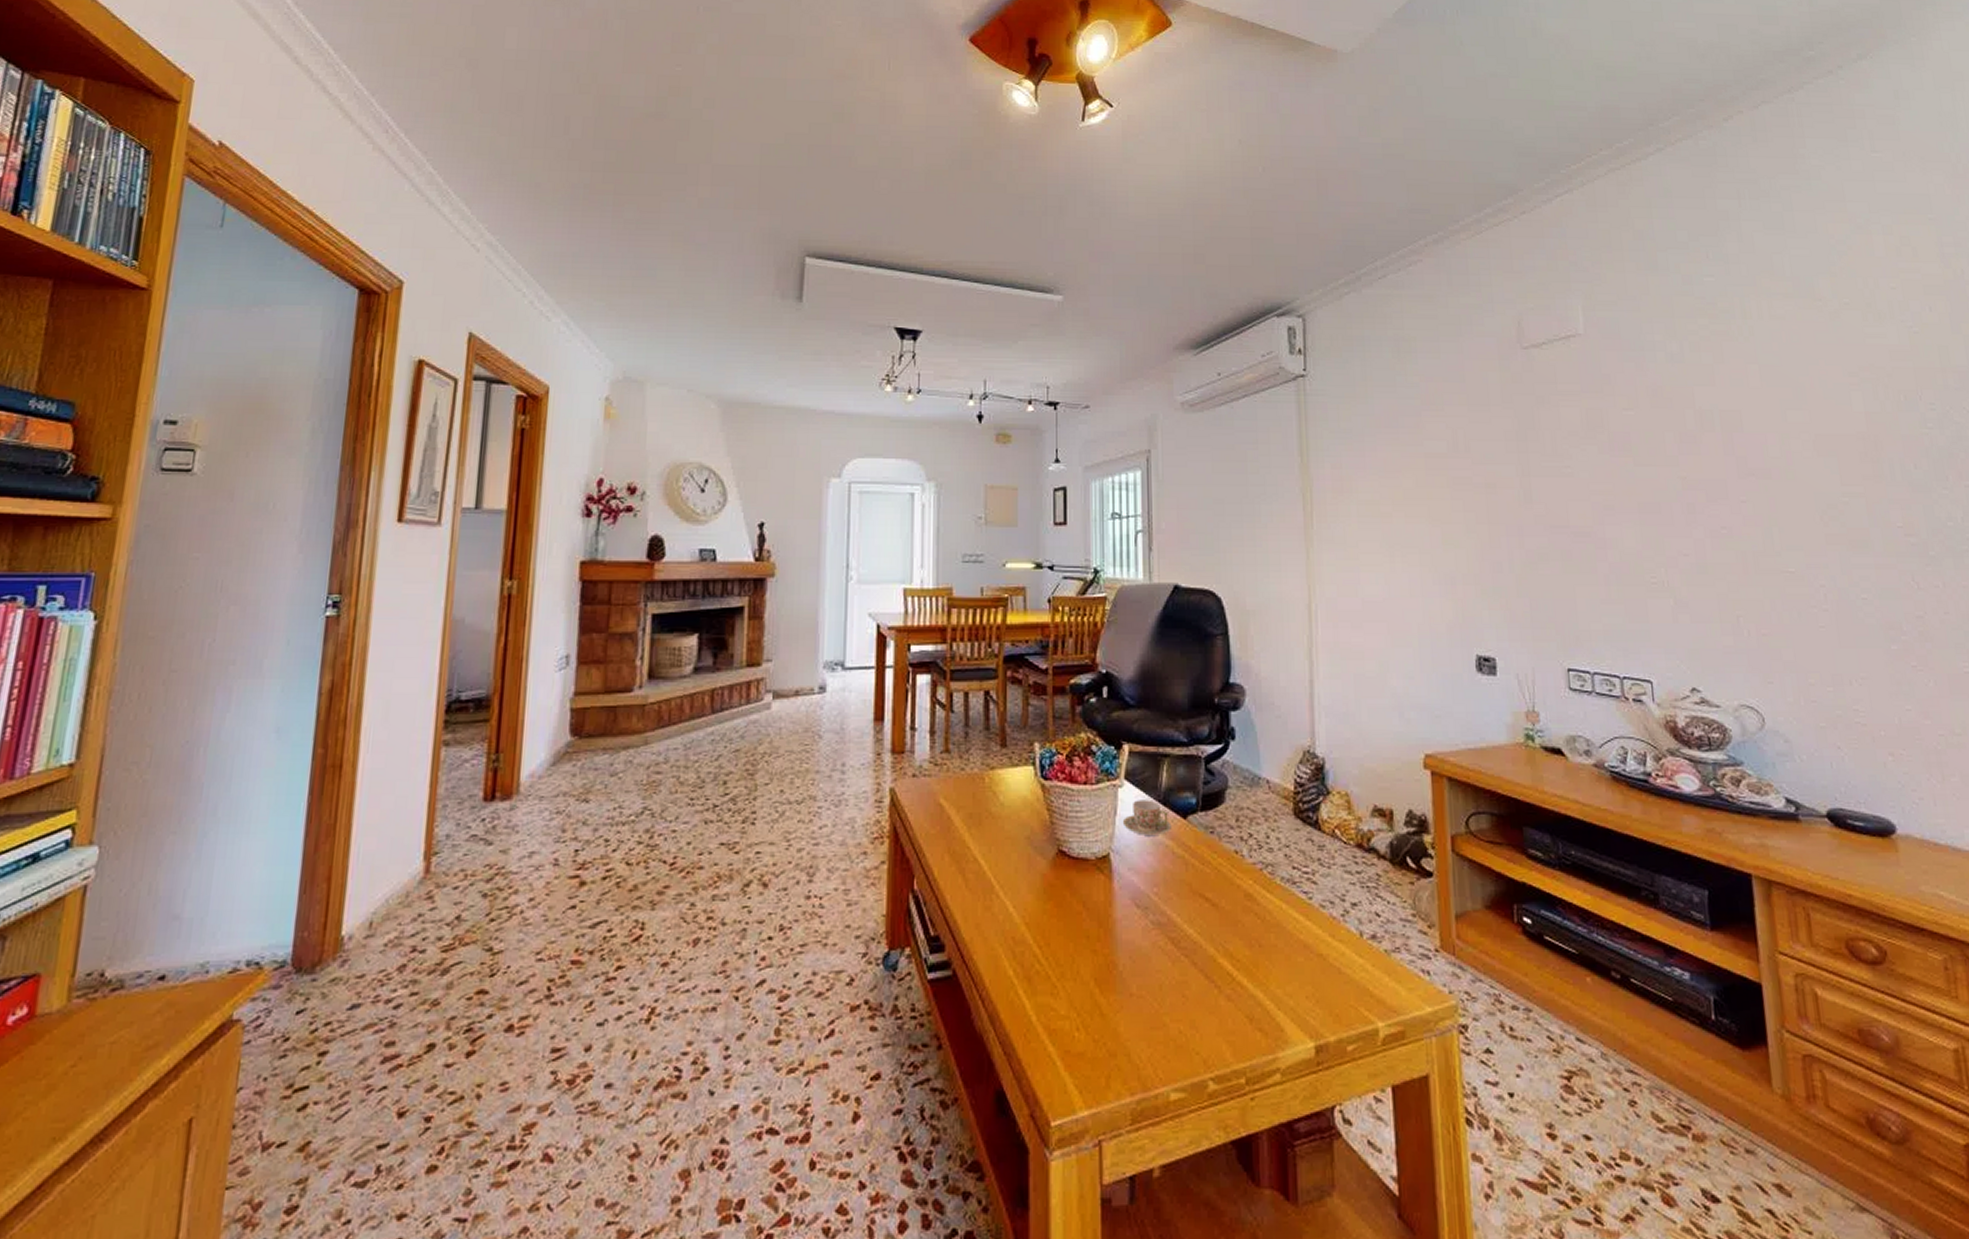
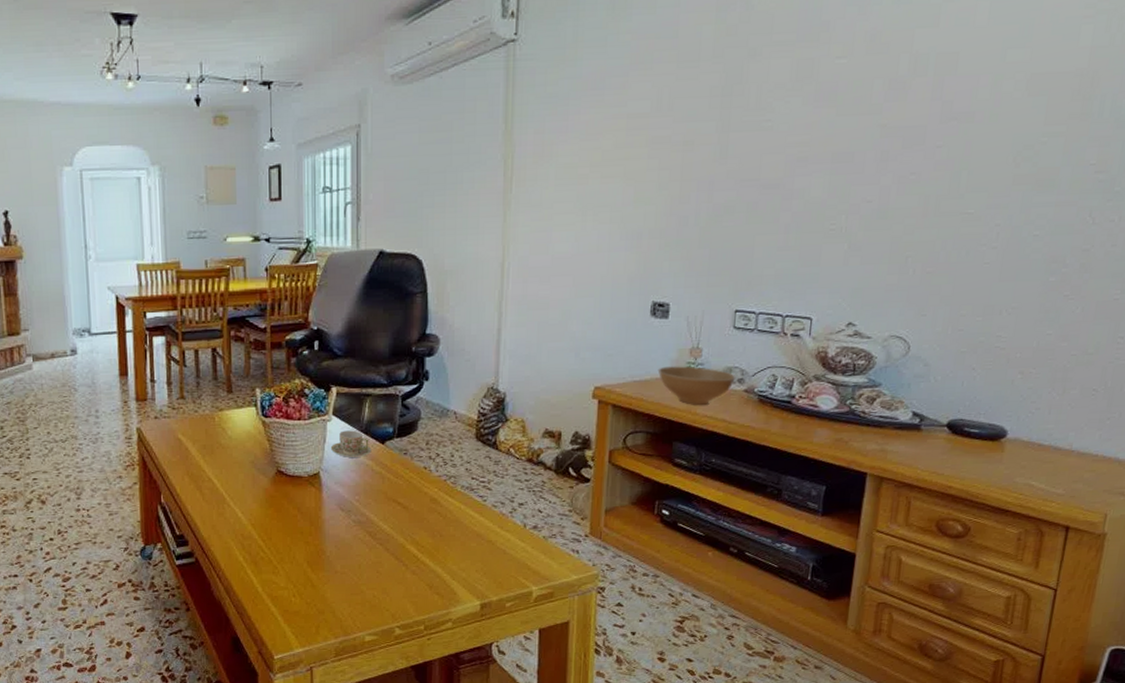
bowl: none [1493,732,1582,781] -> present [657,366,736,405]

